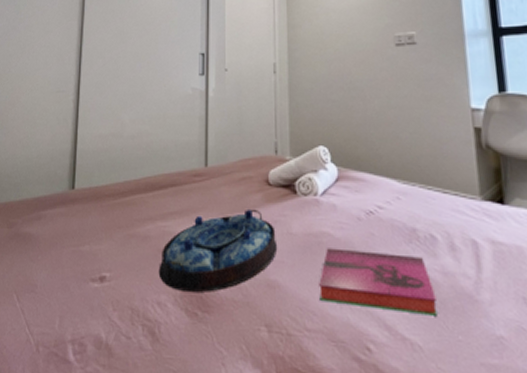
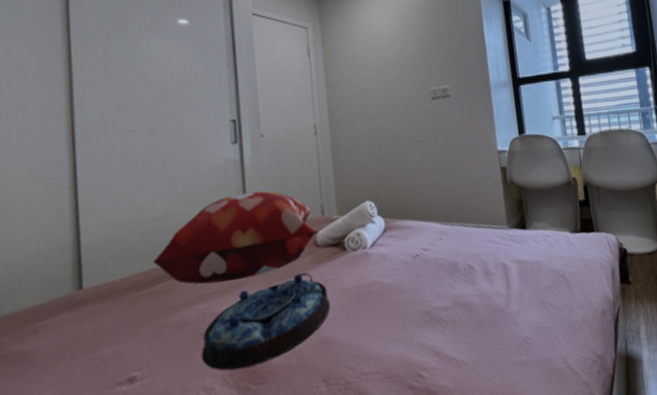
decorative pillow: none [128,123,271,204] -> present [153,190,319,285]
hardback book: present [319,248,438,316] -> none [373,286,477,345]

